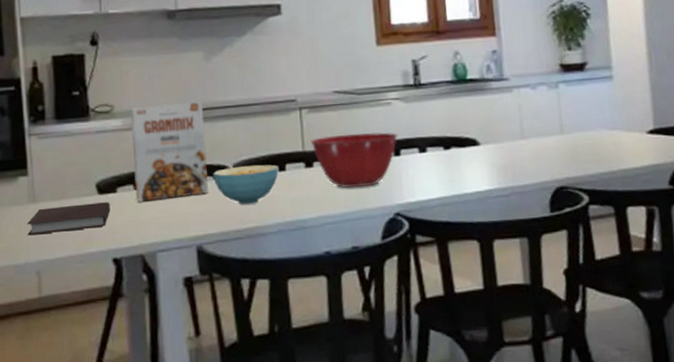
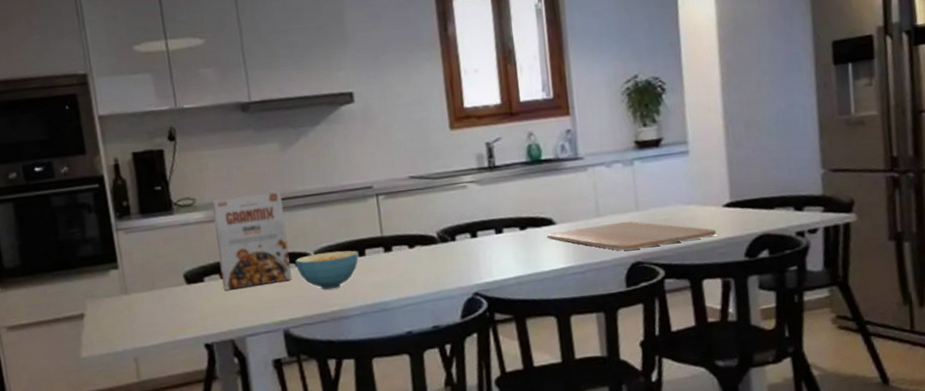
notebook: present [27,202,110,236] -> none [121,291,199,325]
mixing bowl: present [310,132,398,188] -> none [388,215,474,270]
chopping board: none [471,144,641,174] -> present [547,221,717,251]

